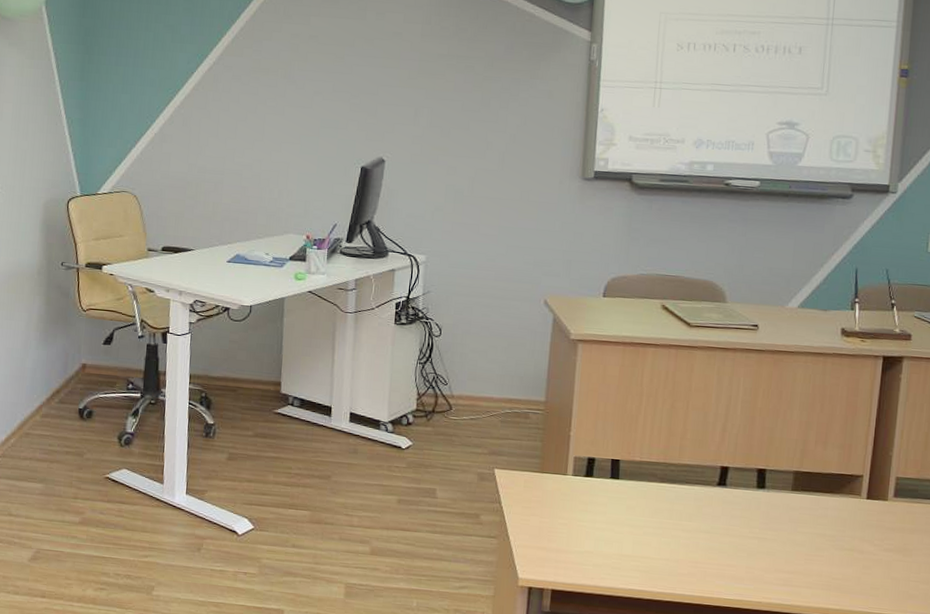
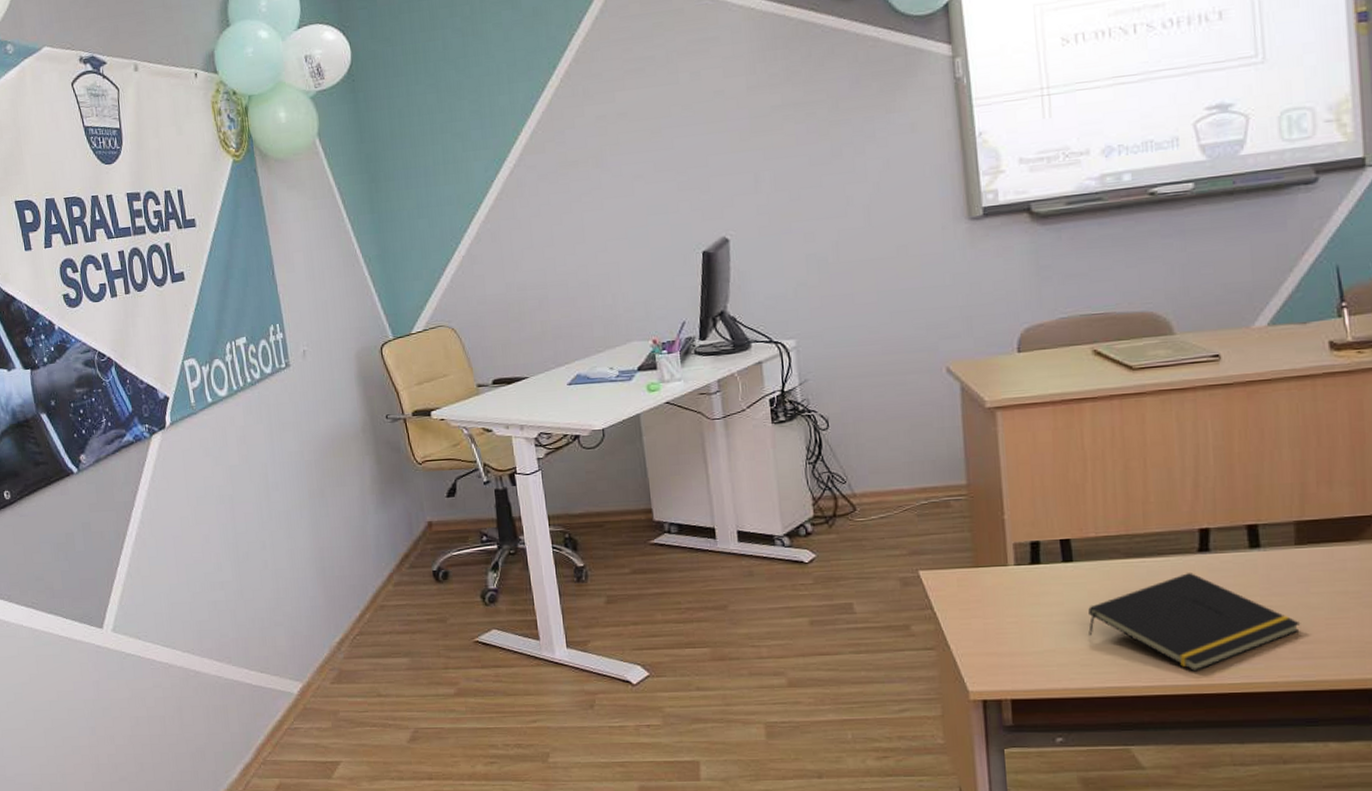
notepad: none [622,502,787,585] -> present [1088,573,1301,672]

